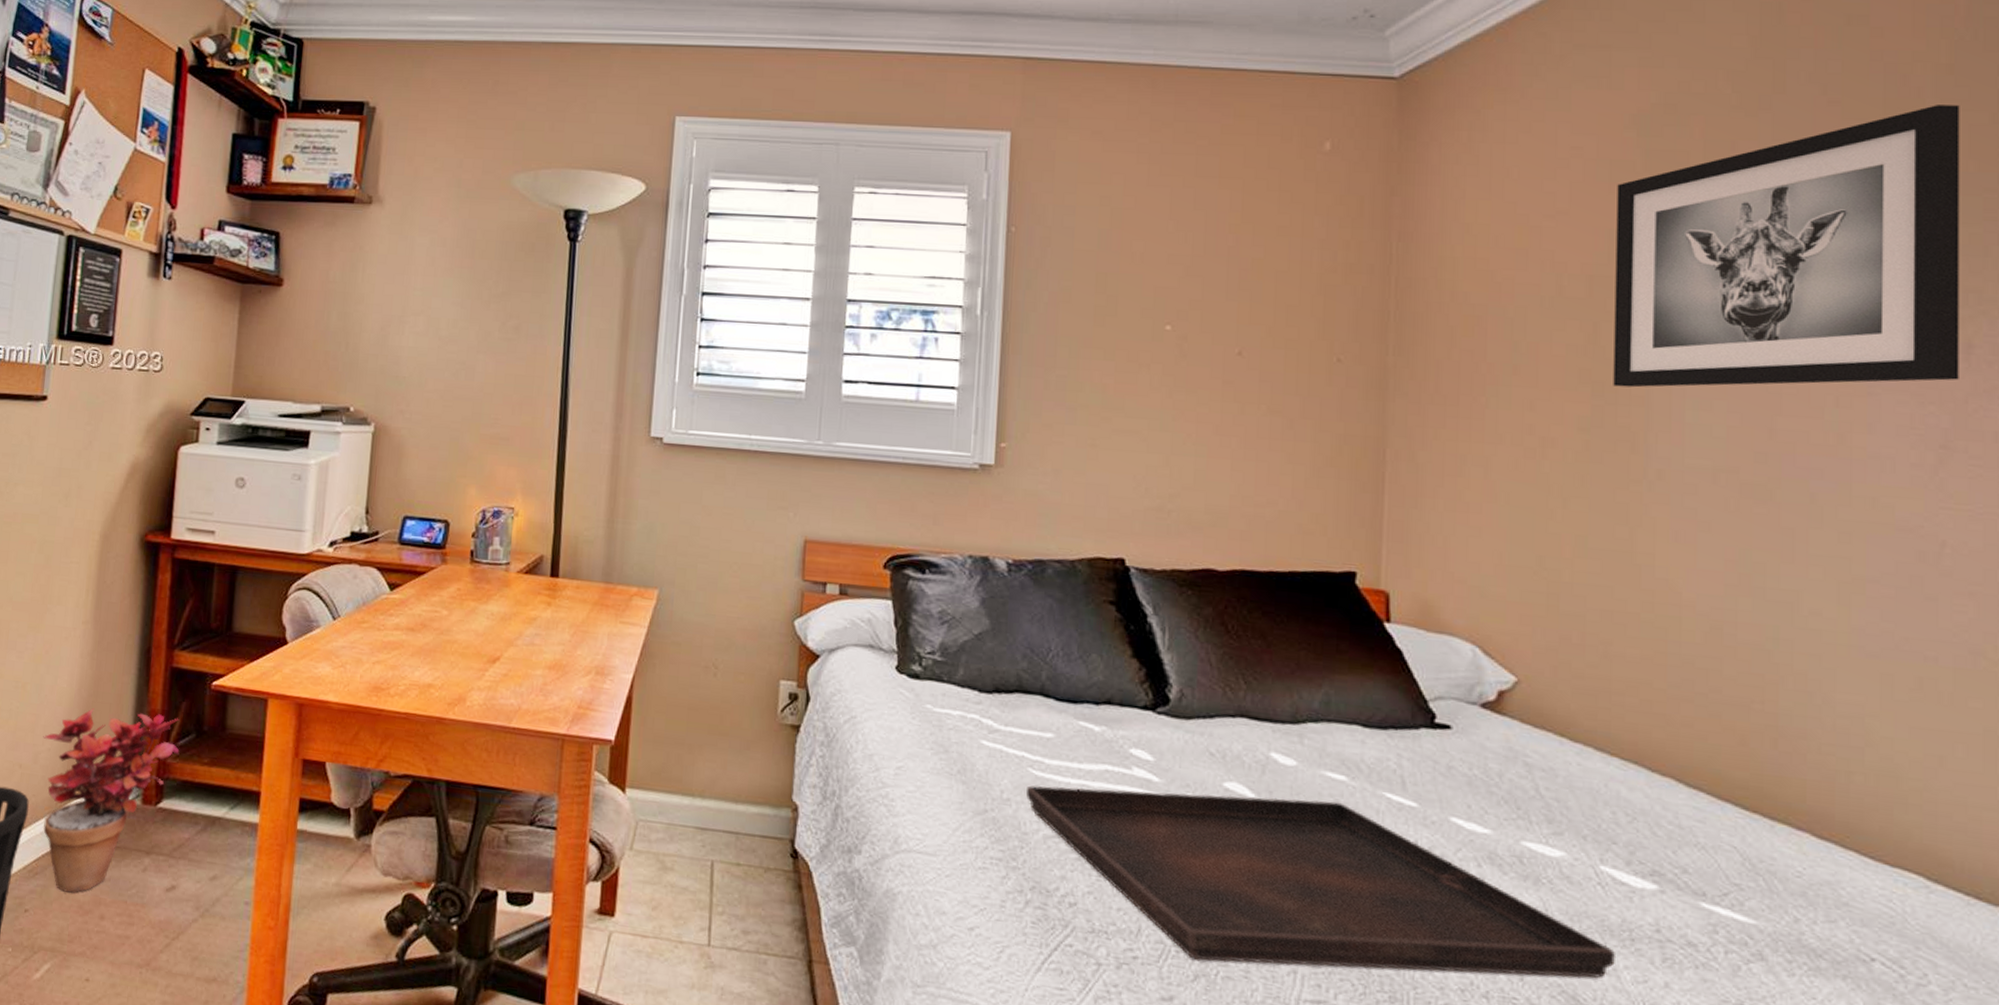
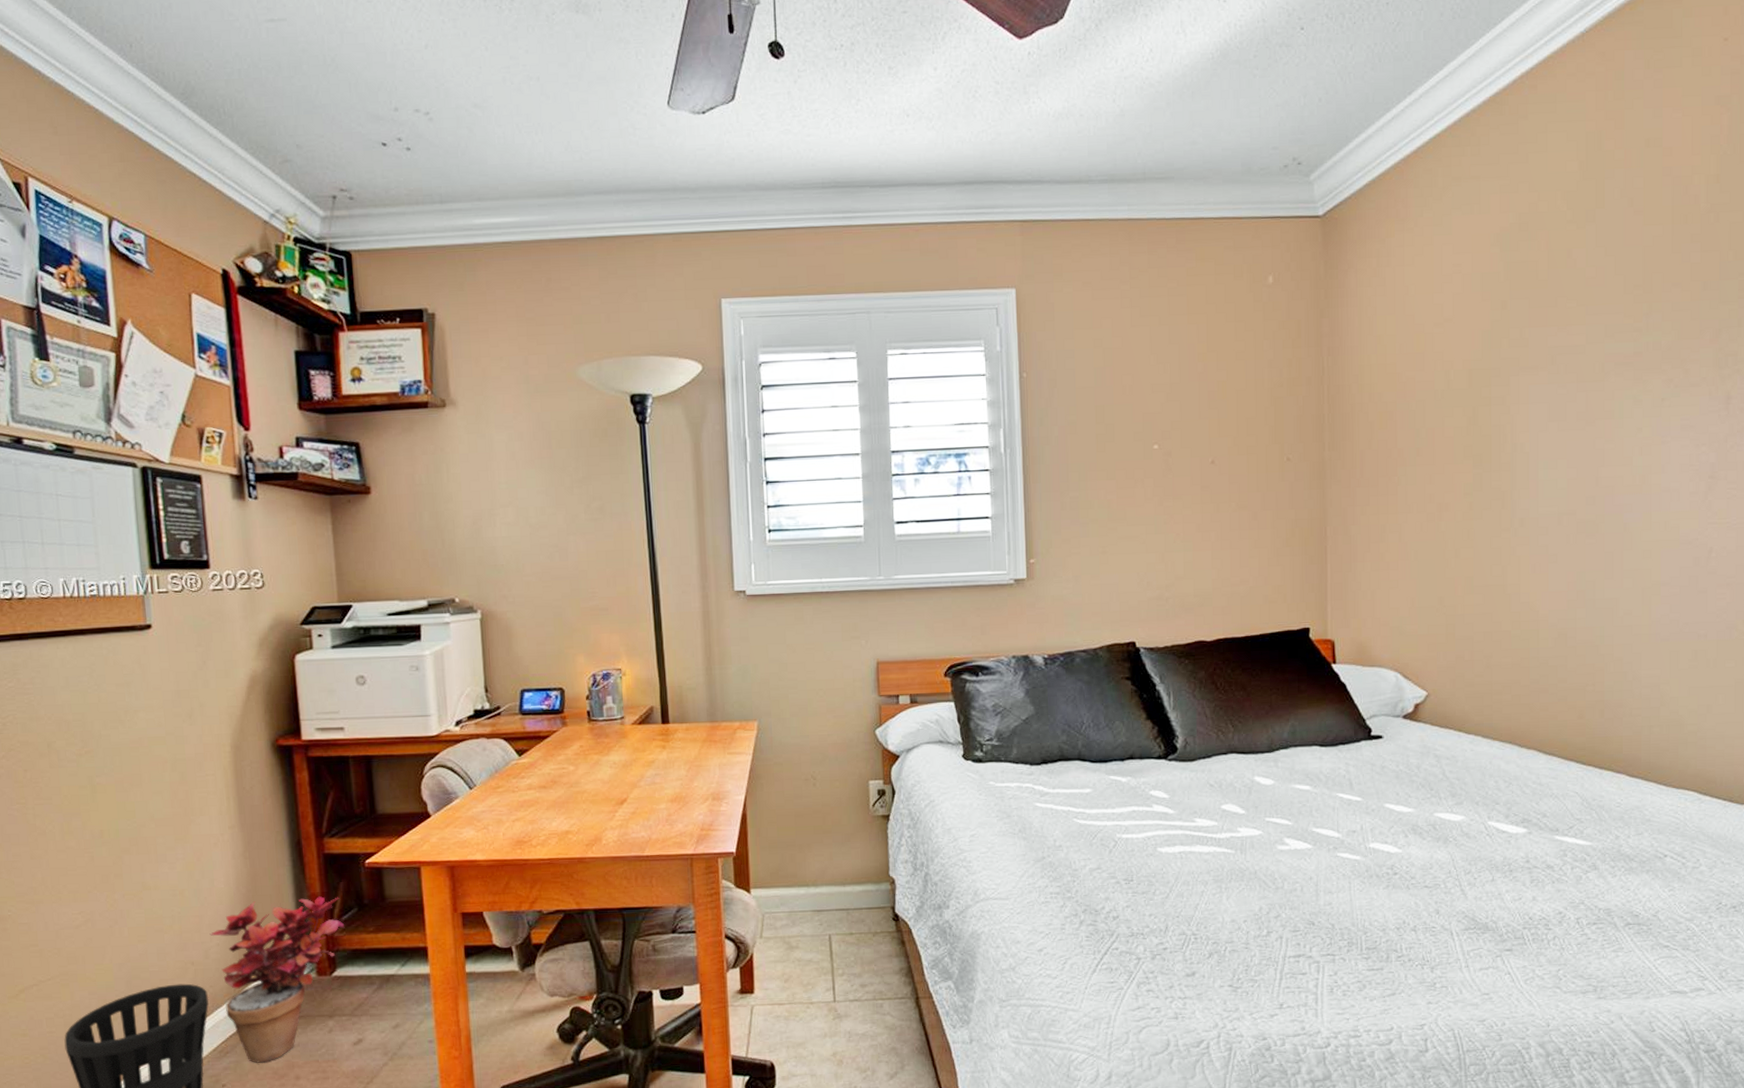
serving tray: present [1026,785,1617,978] -> none [1074,806,1501,942]
wall art: present [1613,105,1960,388] -> none [1487,208,1723,457]

